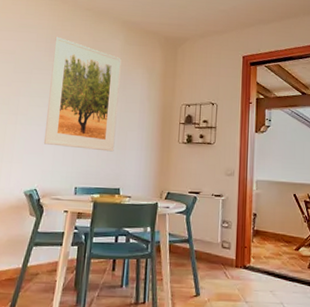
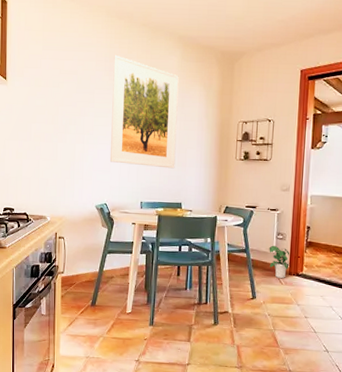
potted plant: none [213,234,236,271] -> present [269,245,290,278]

